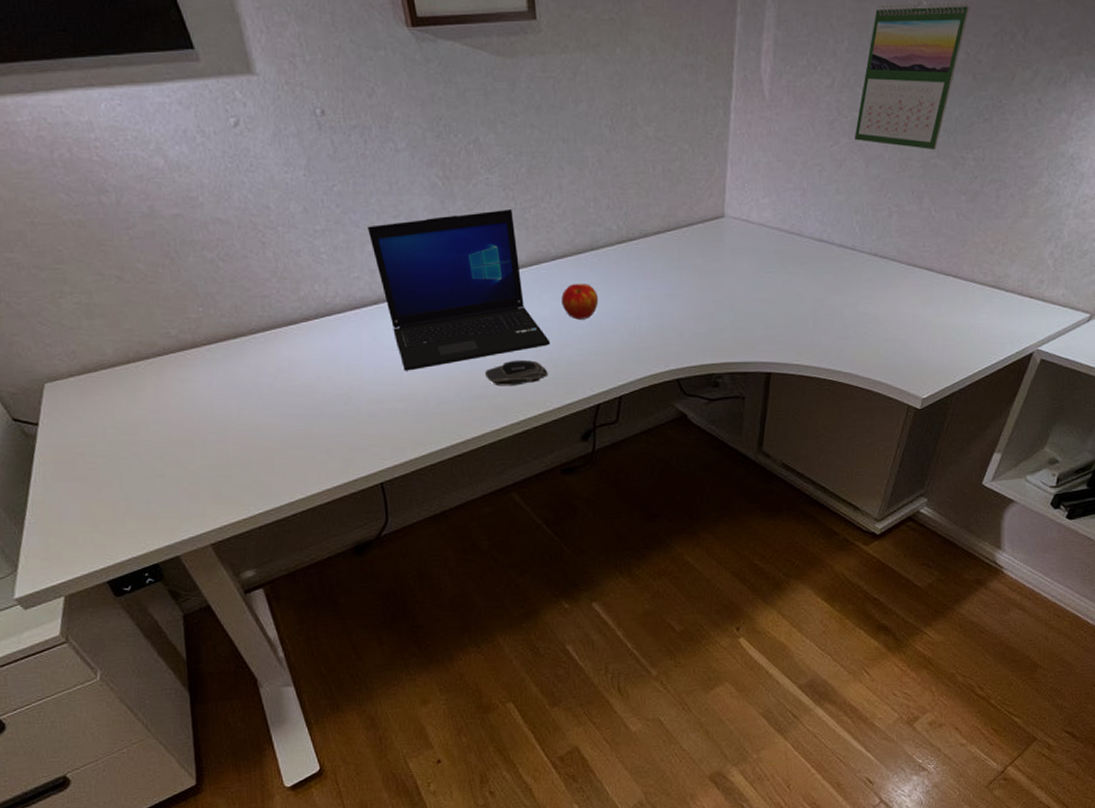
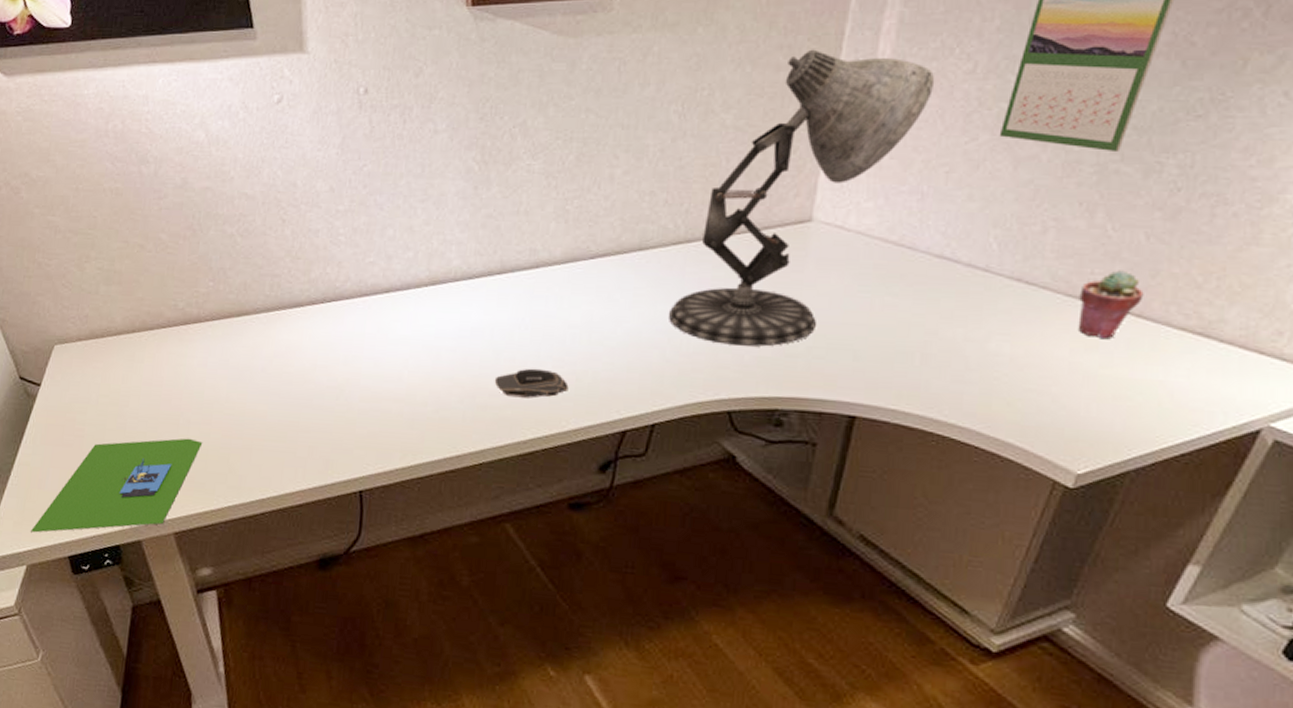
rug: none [61,457,223,565] -> present [31,438,203,533]
laptop: present [367,210,551,371] -> none [391,199,576,369]
apple: present [561,283,599,320] -> none [595,286,641,329]
desk lamp: none [622,67,805,325] -> present [669,49,935,347]
potted succulent: none [916,242,957,295] -> present [1078,270,1144,338]

